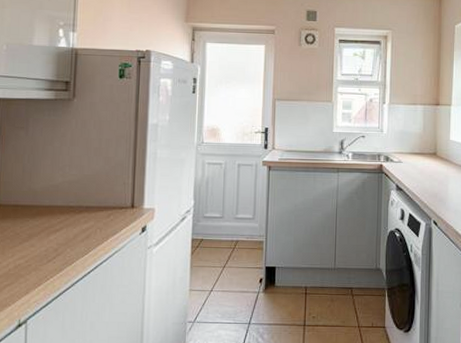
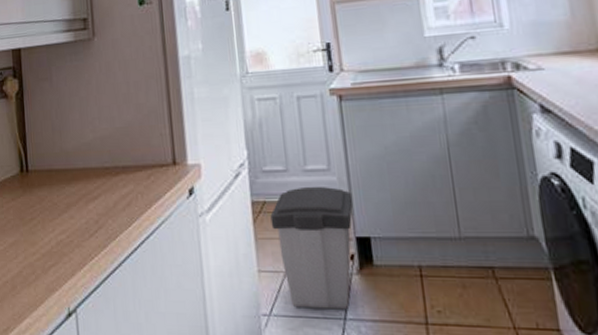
trash can: none [205,230,268,317] -> present [270,187,353,310]

